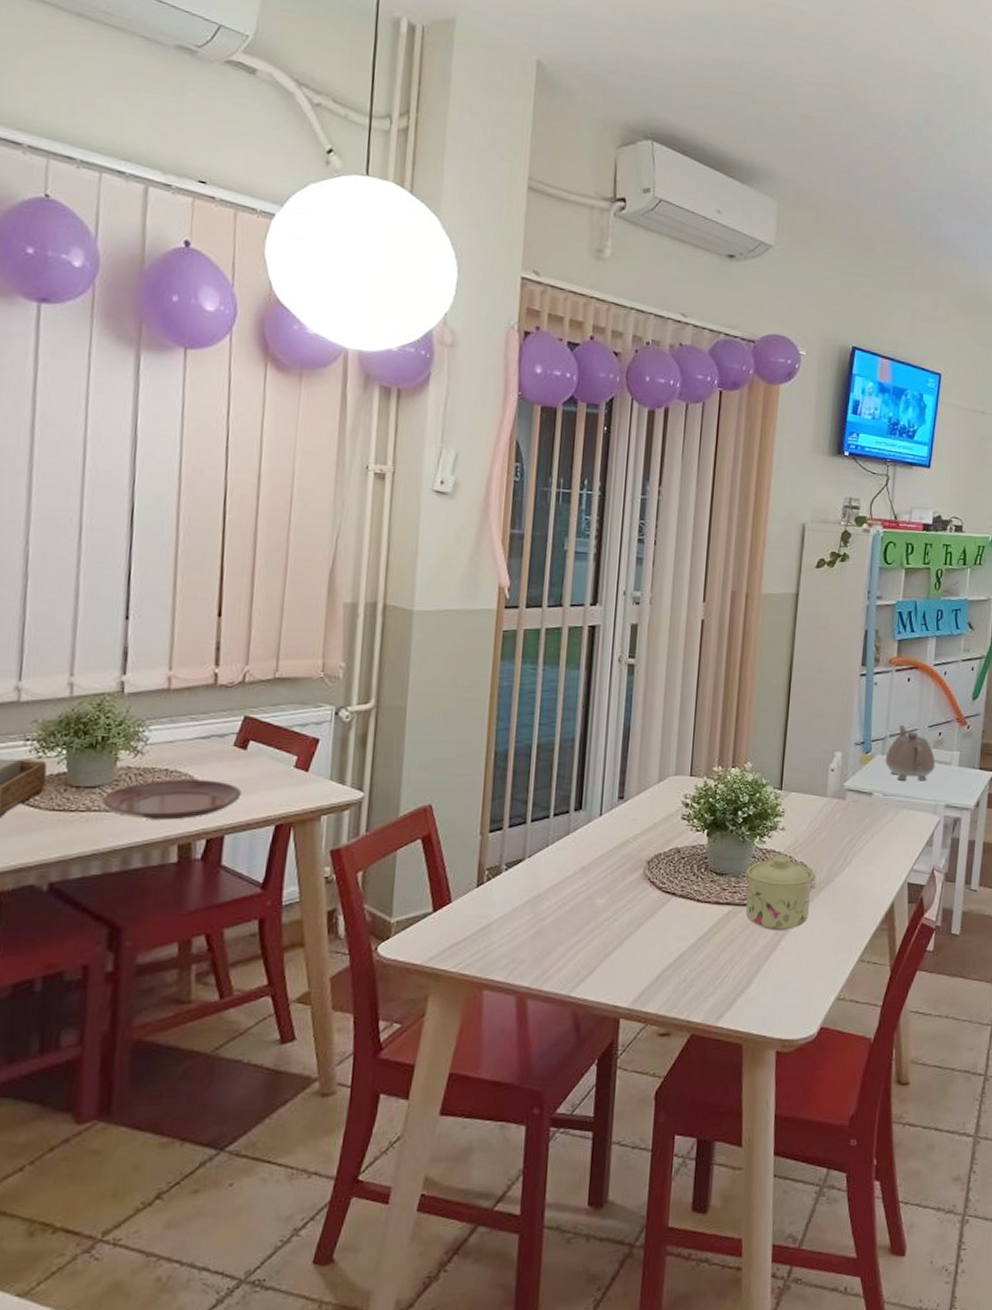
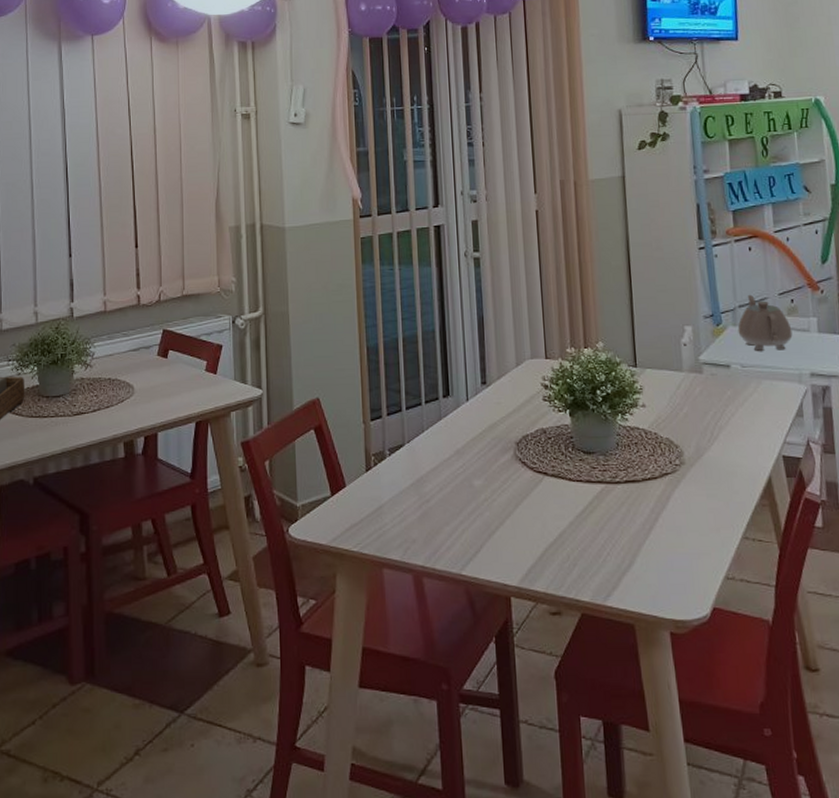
plate: present [102,779,241,820] -> none [65,386,167,422]
sugar bowl: present [745,854,814,931] -> none [612,431,683,509]

